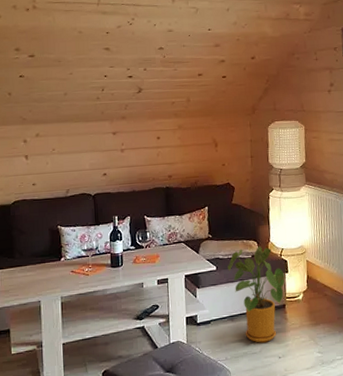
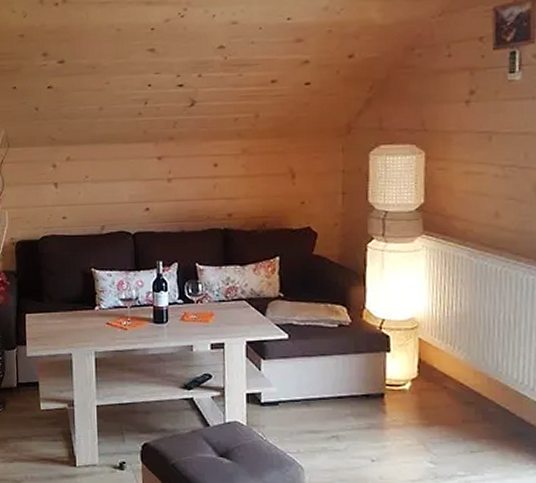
house plant: present [227,246,287,343] -> none [304,313,388,439]

